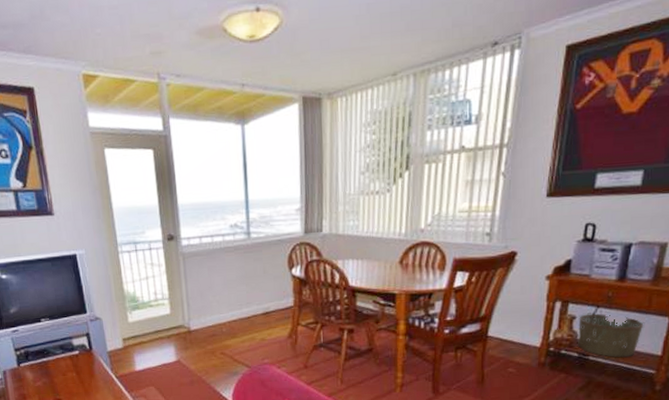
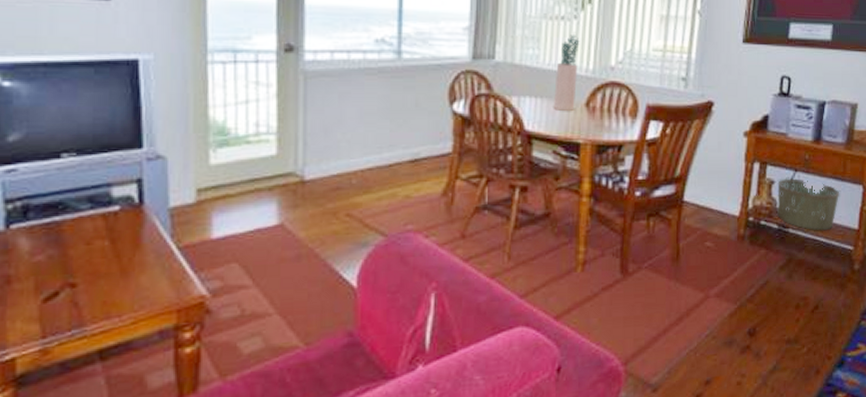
vase: none [372,203,393,270] -> present [554,32,580,112]

